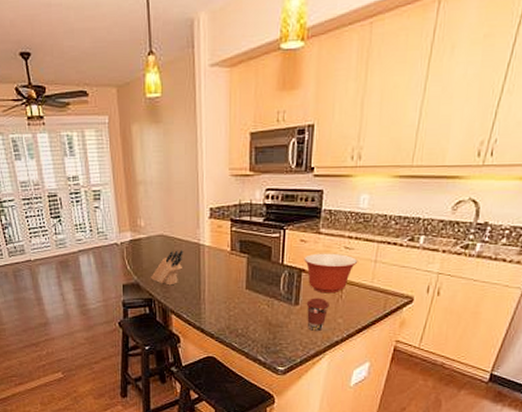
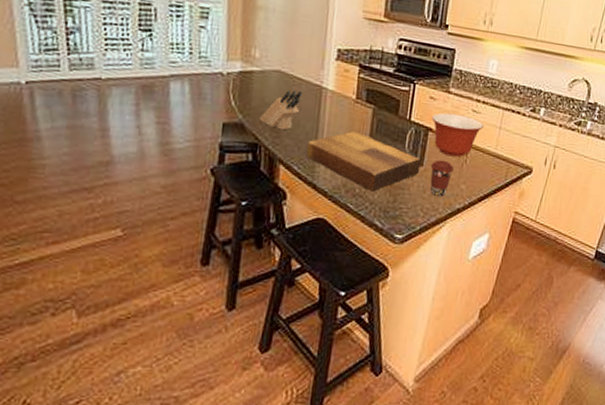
cutting board: none [192,280,297,331] -> present [306,131,421,192]

